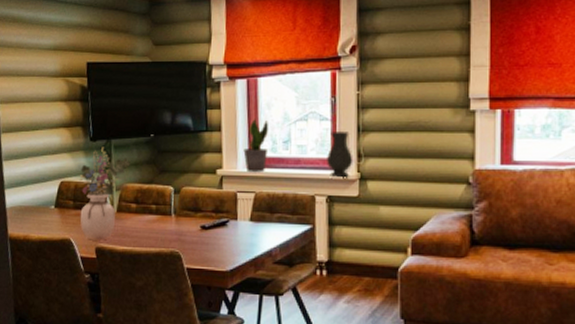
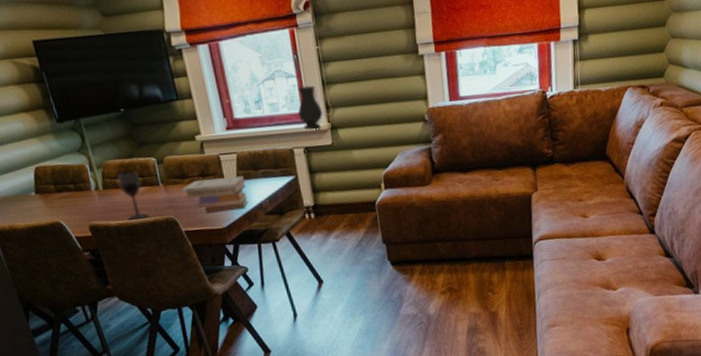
bouquet: present [79,147,130,241] -> none [54,127,106,220]
wine glass: none [133,195,154,249] -> present [117,169,148,221]
books: none [193,215,259,254] -> present [182,176,248,214]
potted plant: present [243,118,269,173] -> none [218,82,243,135]

